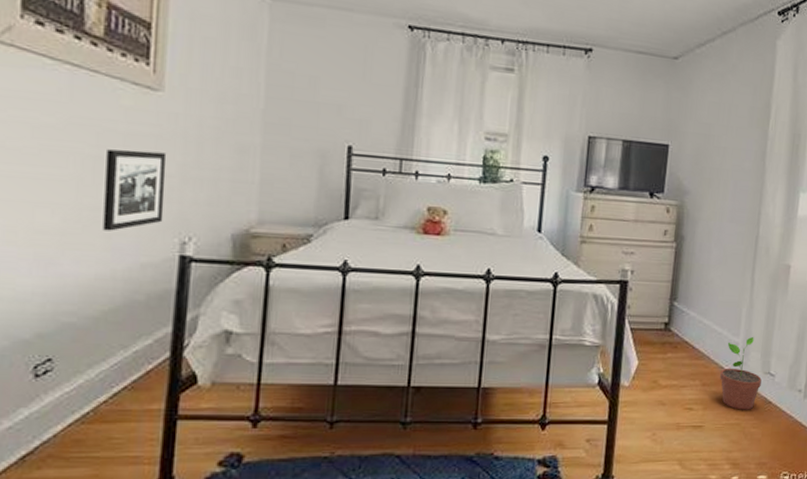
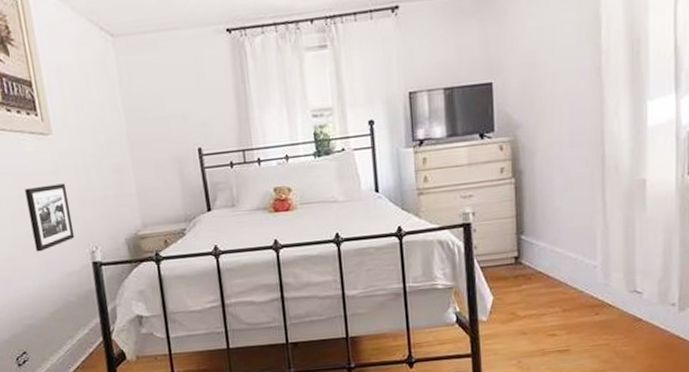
potted plant: present [720,336,762,410] -> none [581,257,628,331]

